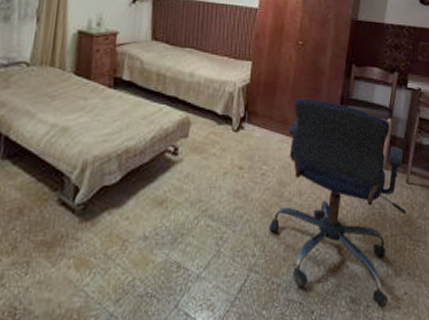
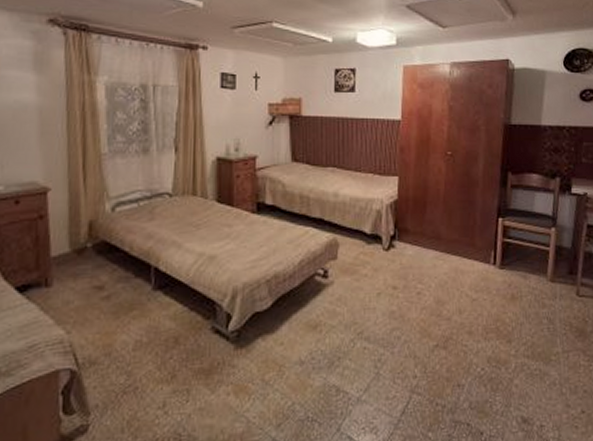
office chair: present [268,98,407,308] -> none [428,211,579,428]

